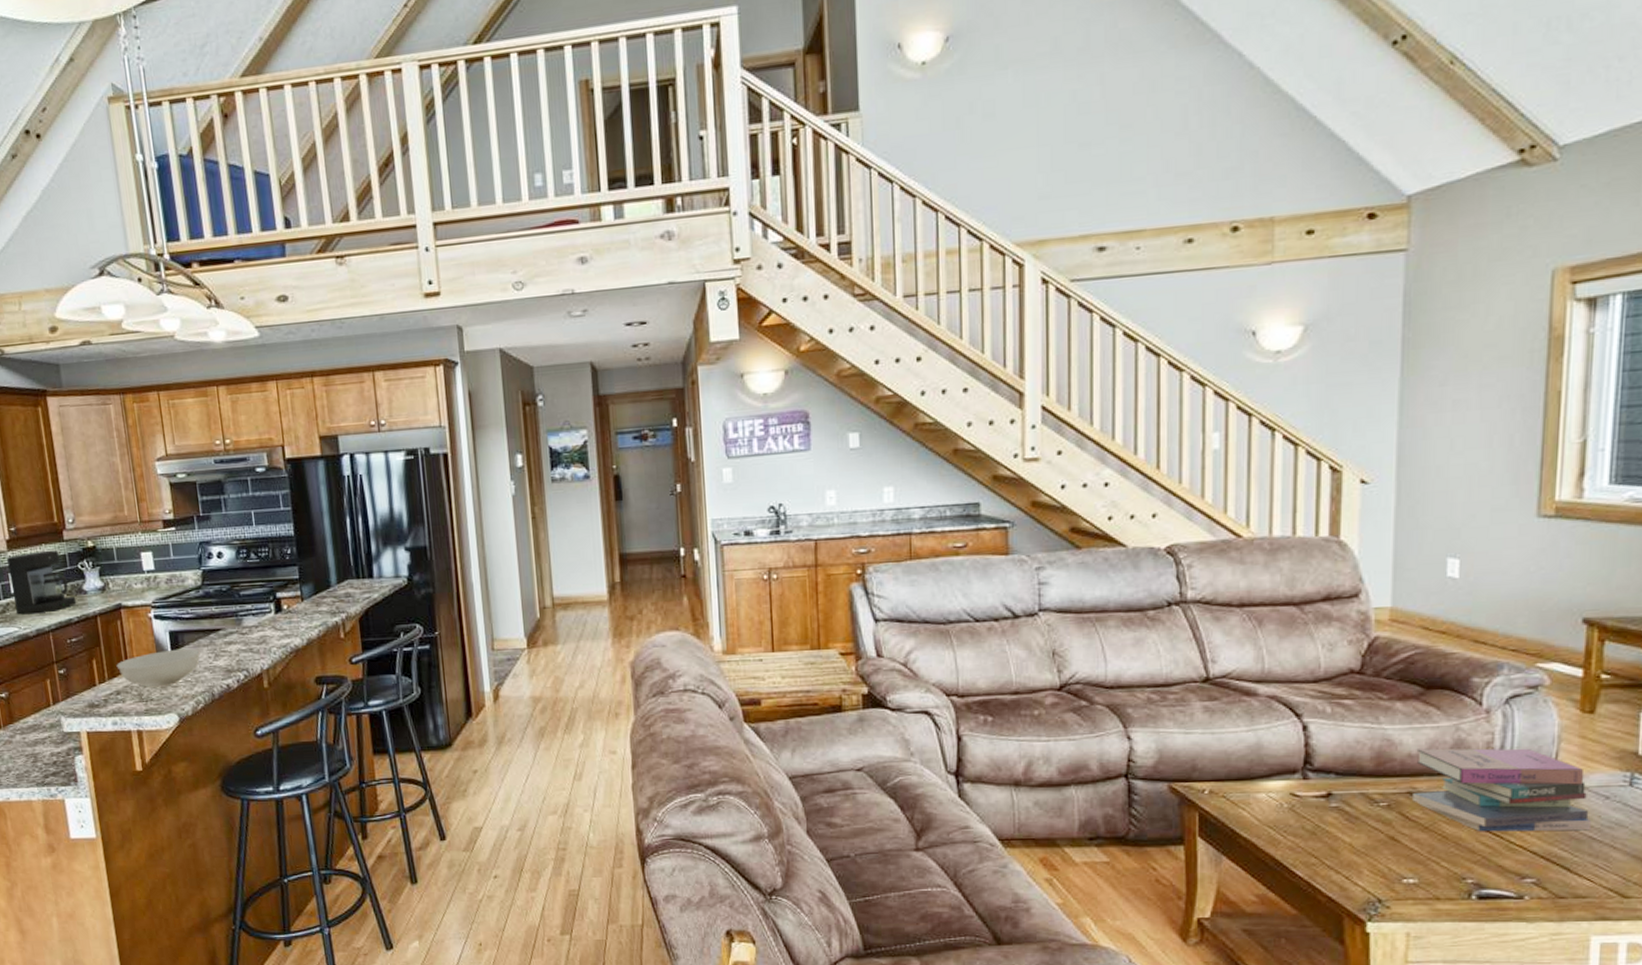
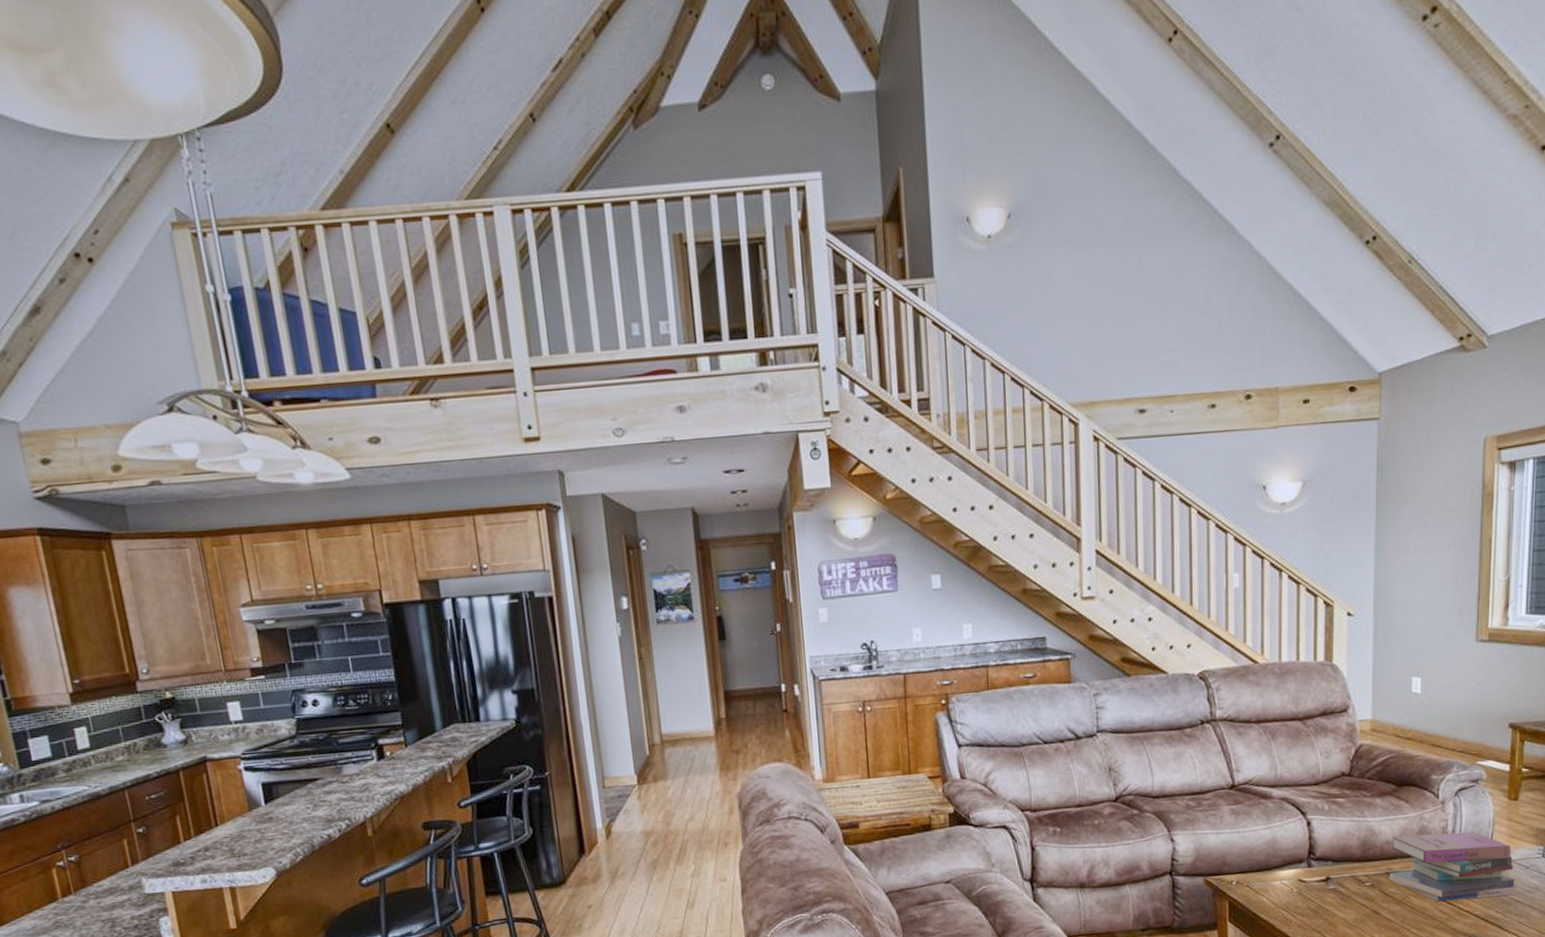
coffee maker: present [7,550,77,615] -> none [71,702,155,773]
bowl: present [116,648,201,689] -> none [203,799,298,843]

